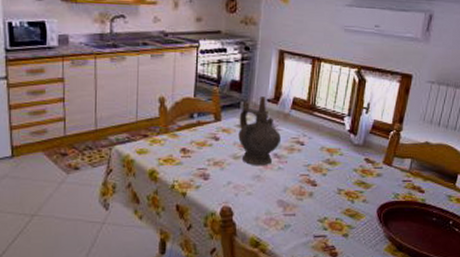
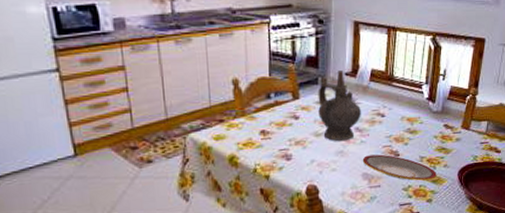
plate: none [278,182,355,214] -> present [362,154,437,181]

